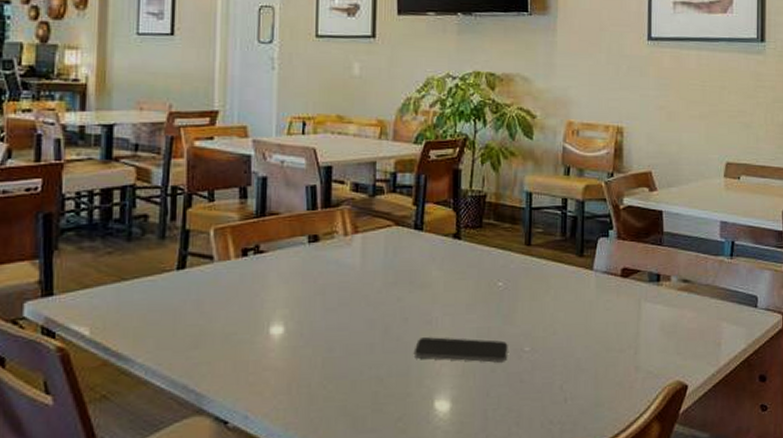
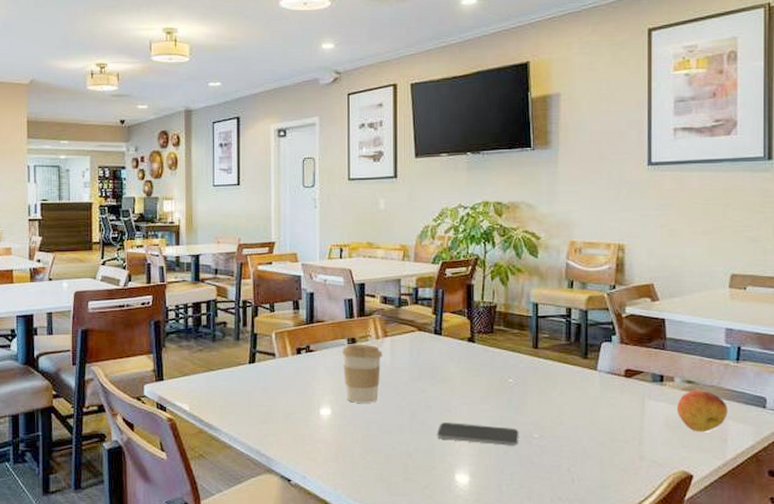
coffee cup: none [301,242,352,317] -> present [342,344,383,403]
fruit: none [672,290,722,337] -> present [676,390,728,432]

